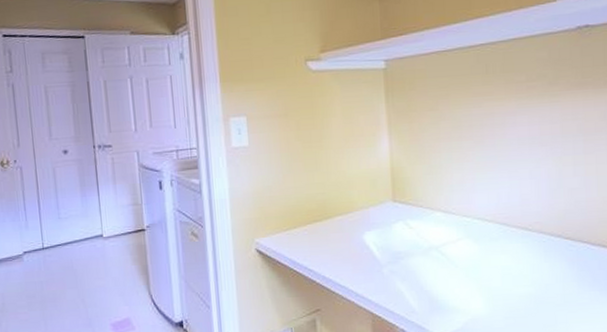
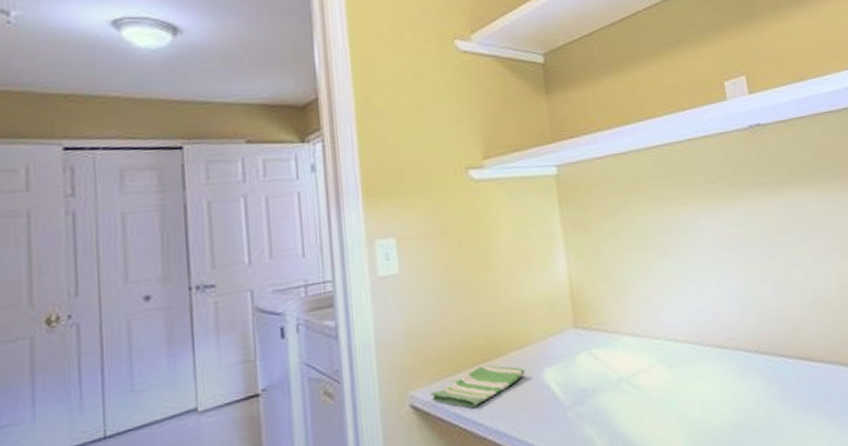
dish towel: none [272,224,349,256] -> present [430,364,525,408]

